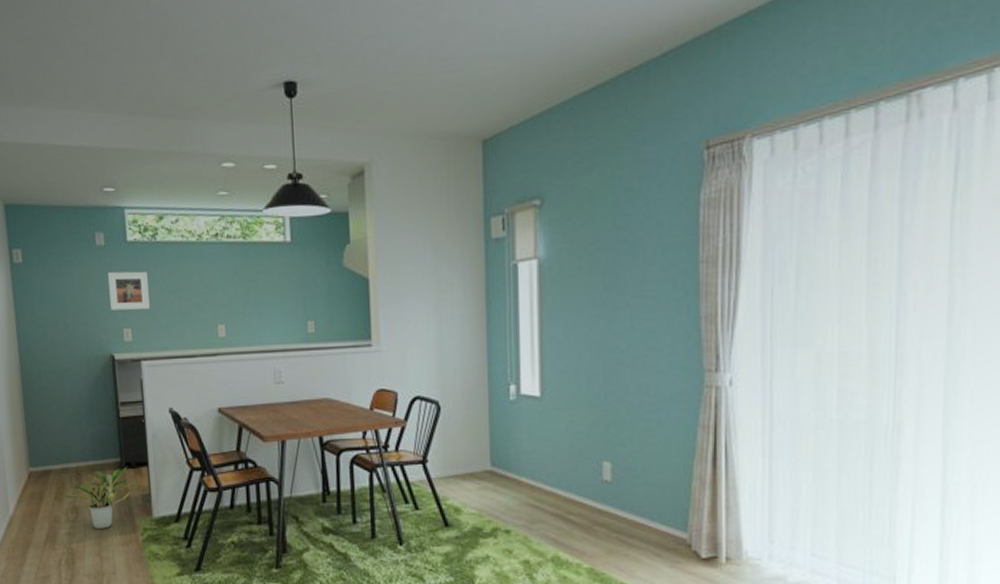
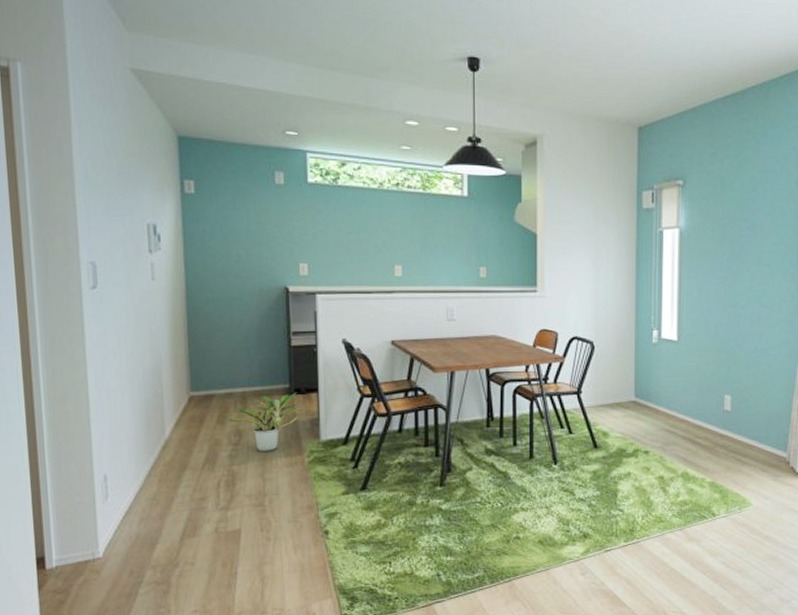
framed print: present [108,271,150,311] -> none [286,210,328,246]

